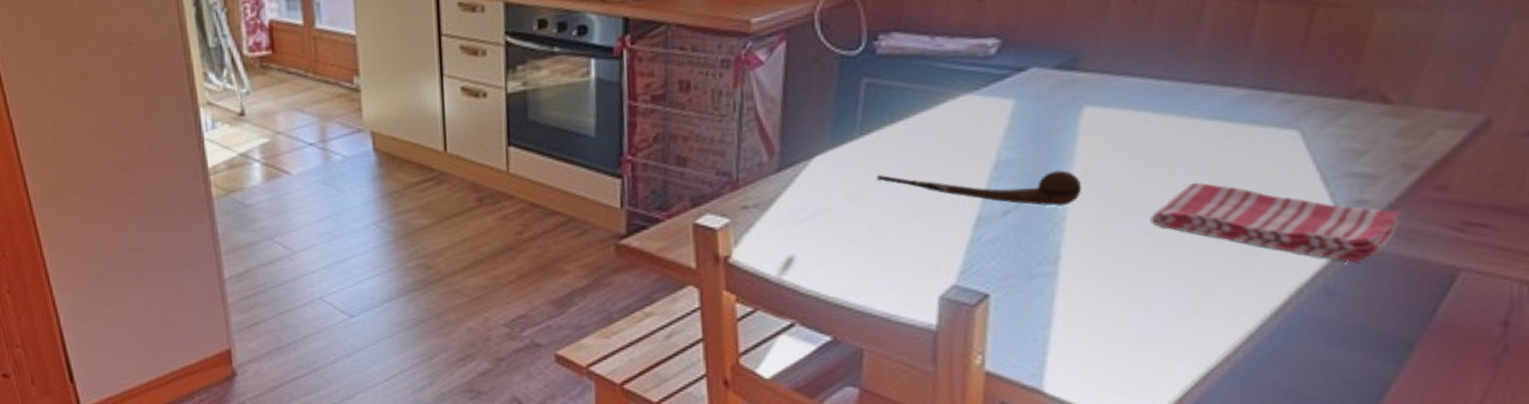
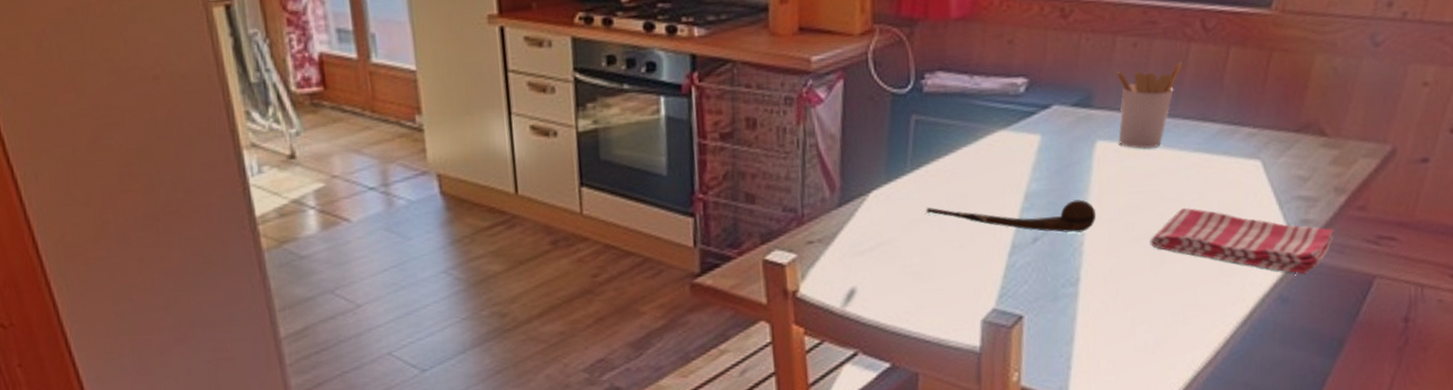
utensil holder: none [1109,20,1196,116] -> present [1115,62,1183,149]

